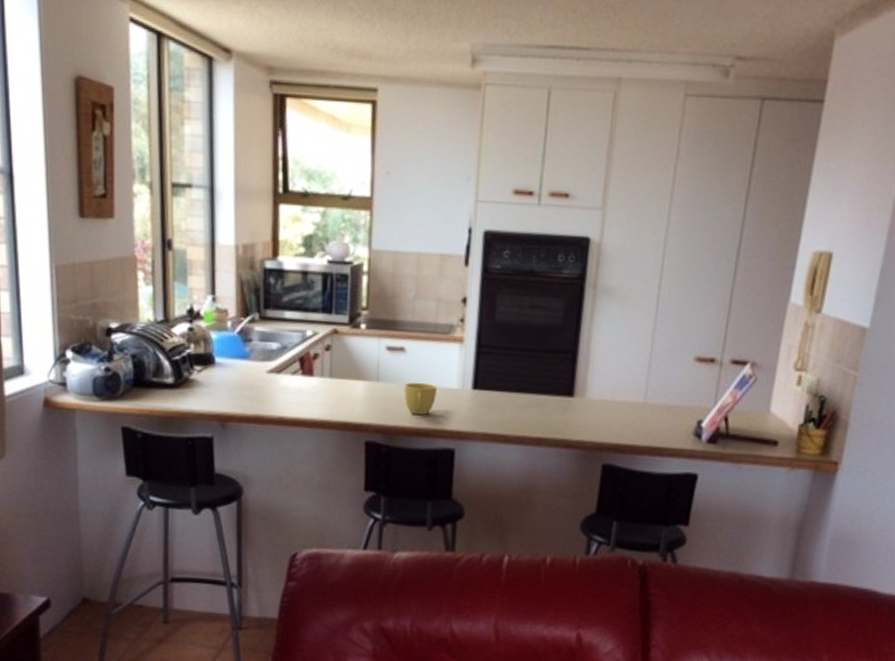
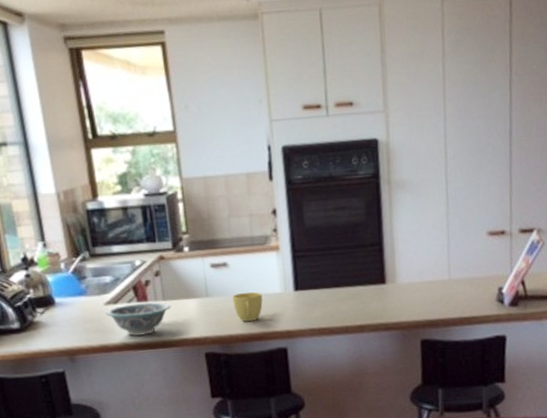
bowl: none [266,375,337,413] -> present [105,302,171,337]

